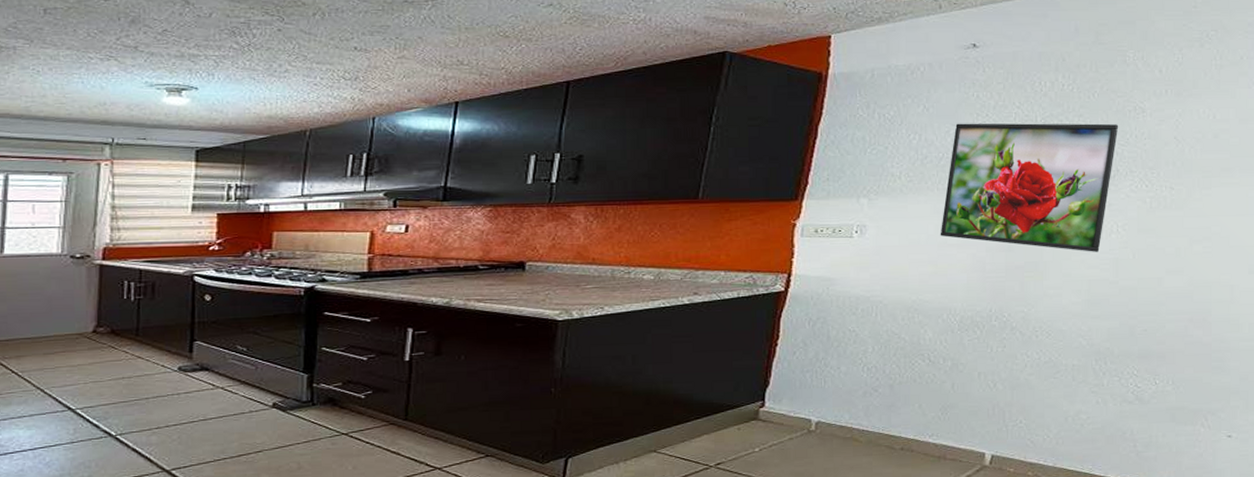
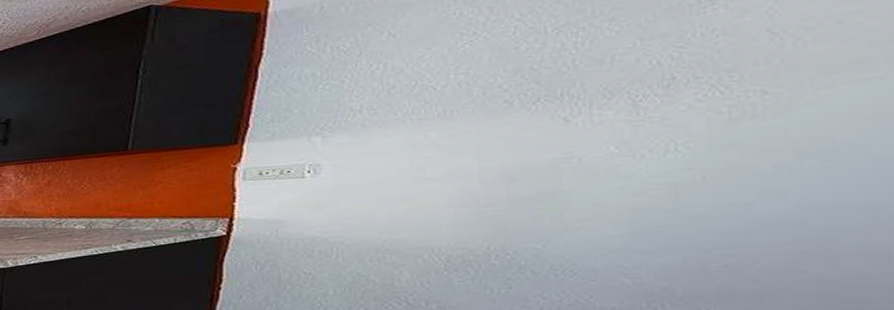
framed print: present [940,123,1119,252] -> none [415,23,674,177]

